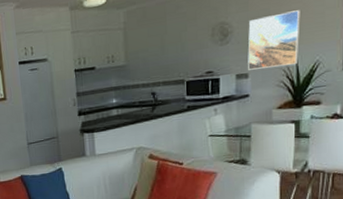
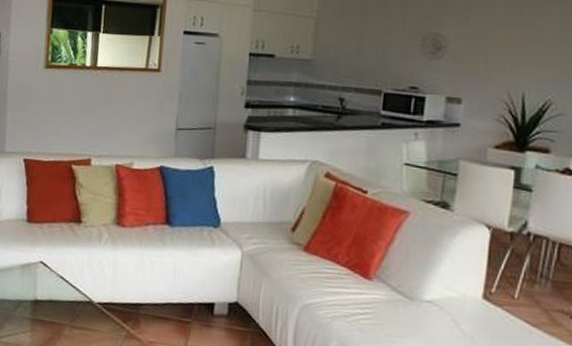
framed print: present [248,10,300,70] -> none [462,36,532,100]

